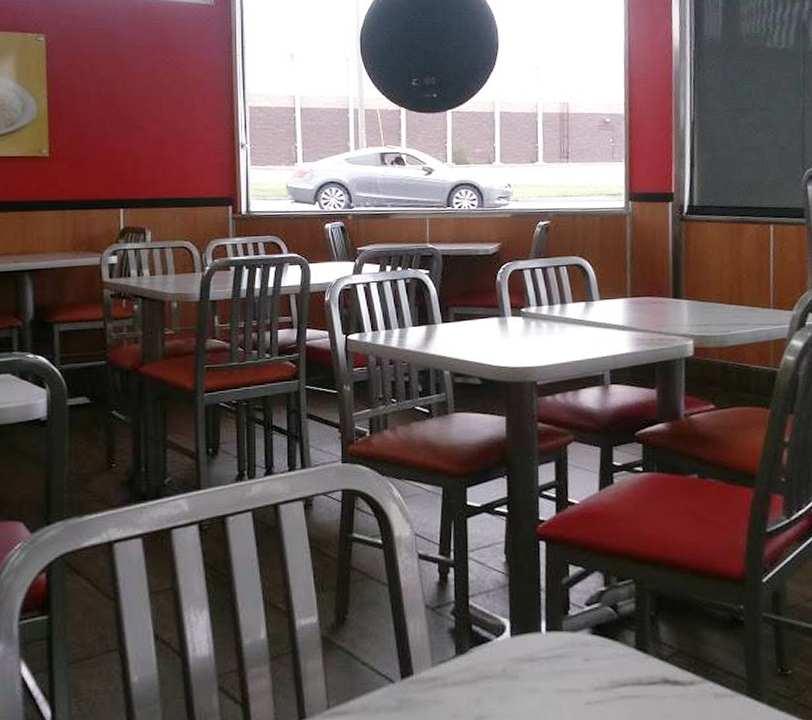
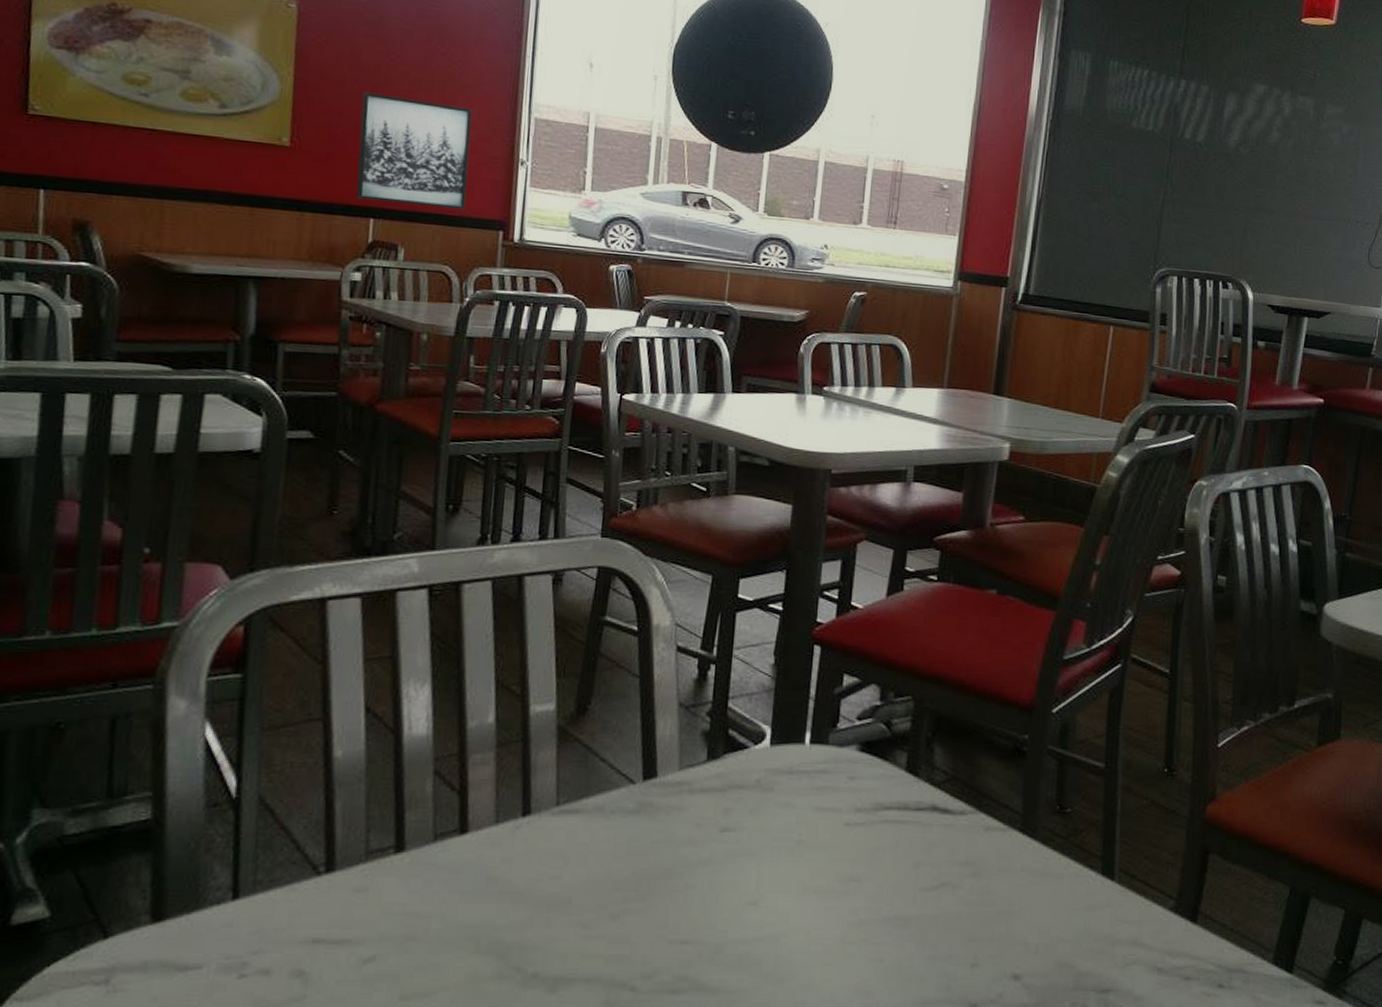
wall art: none [104,102,199,194] -> present [355,92,472,210]

